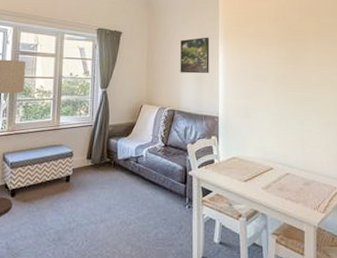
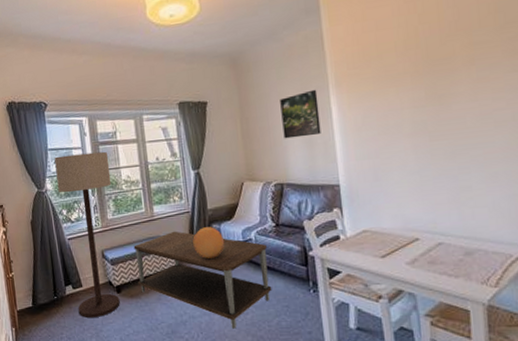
coffee table: none [33,141,155,238] -> present [133,231,272,329]
decorative sphere: none [91,141,119,170] -> present [193,227,224,259]

